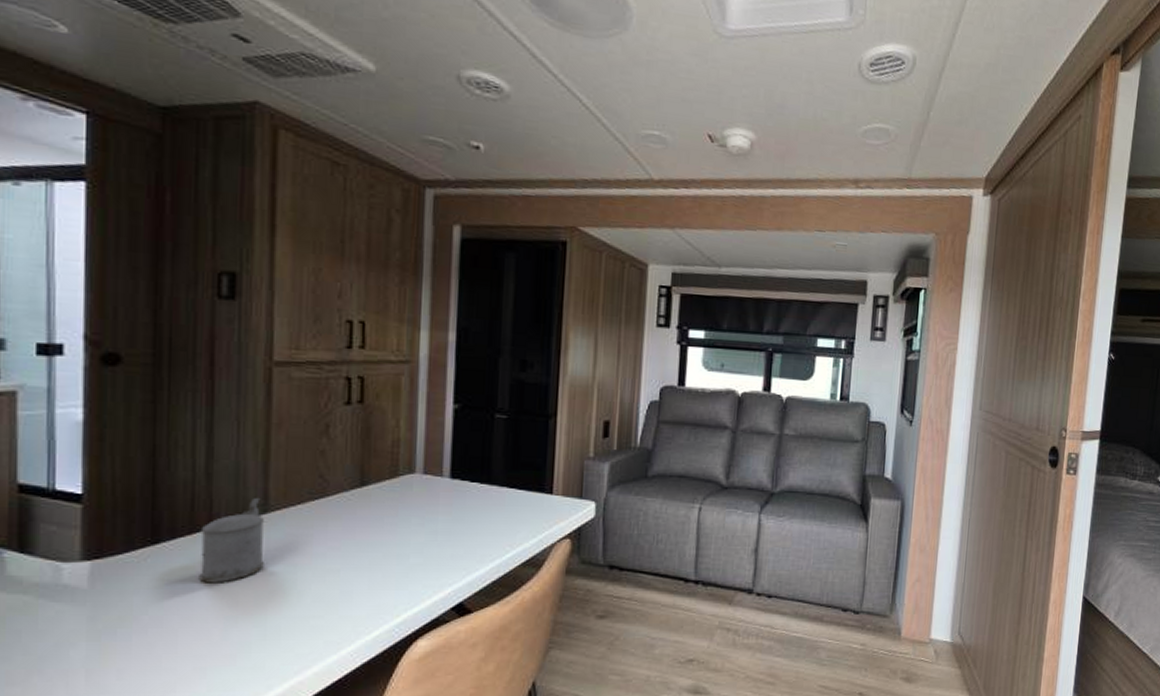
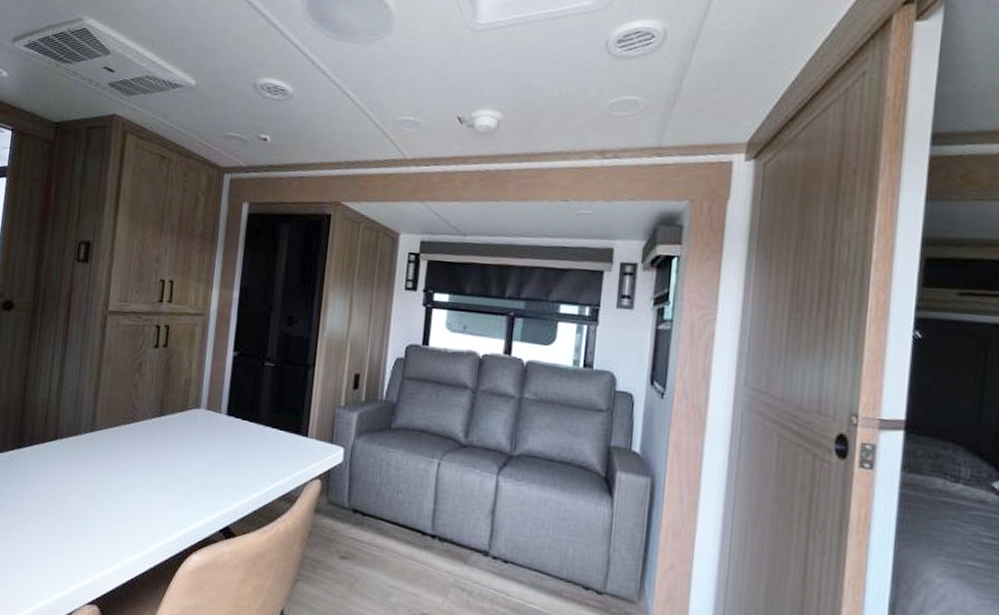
beer stein: present [199,498,265,583] -> none [44,418,92,485]

